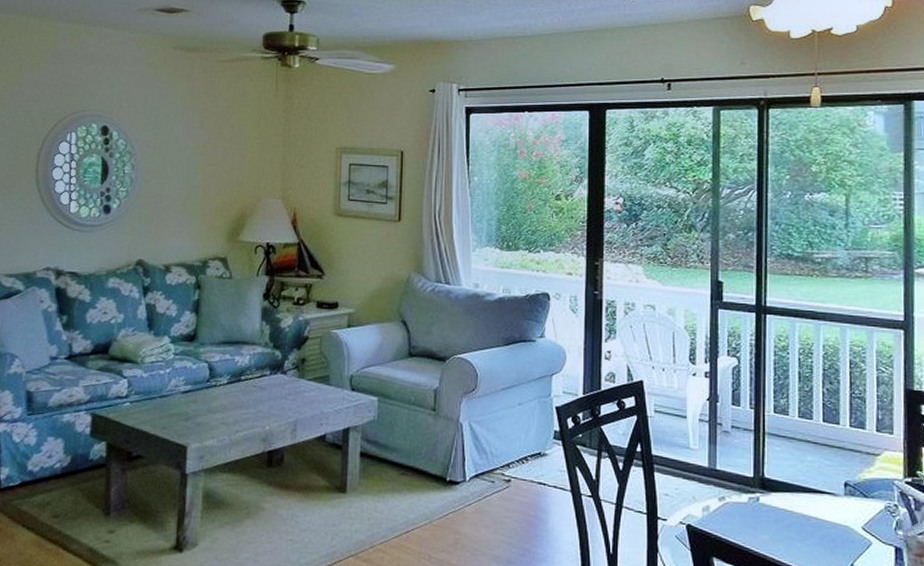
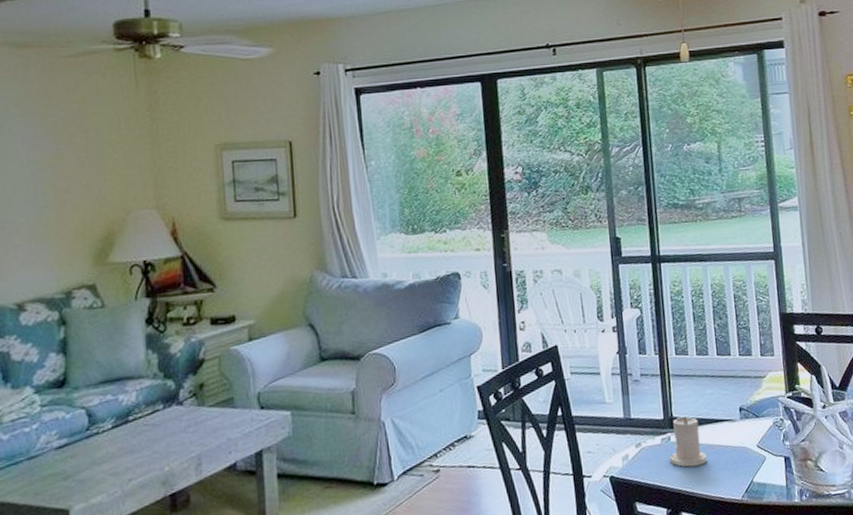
candle: none [755,479,800,535] -> present [669,416,707,467]

